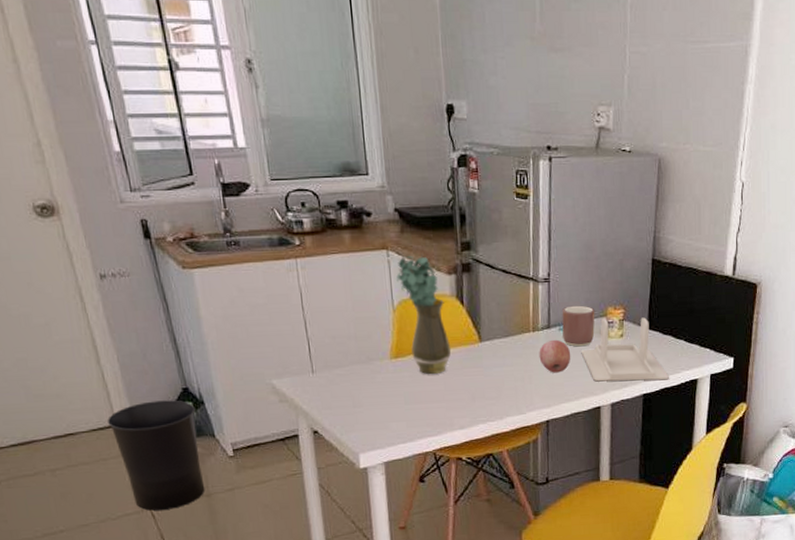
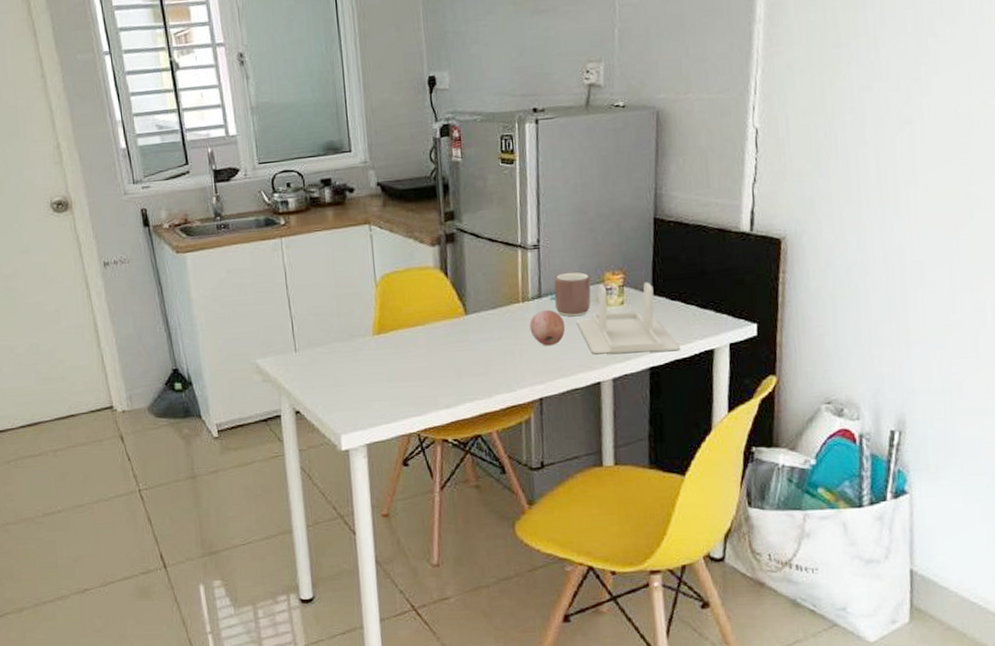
waste bin: present [107,400,205,511] -> none [105,381,191,492]
vase: present [396,251,452,374] -> none [379,225,436,350]

